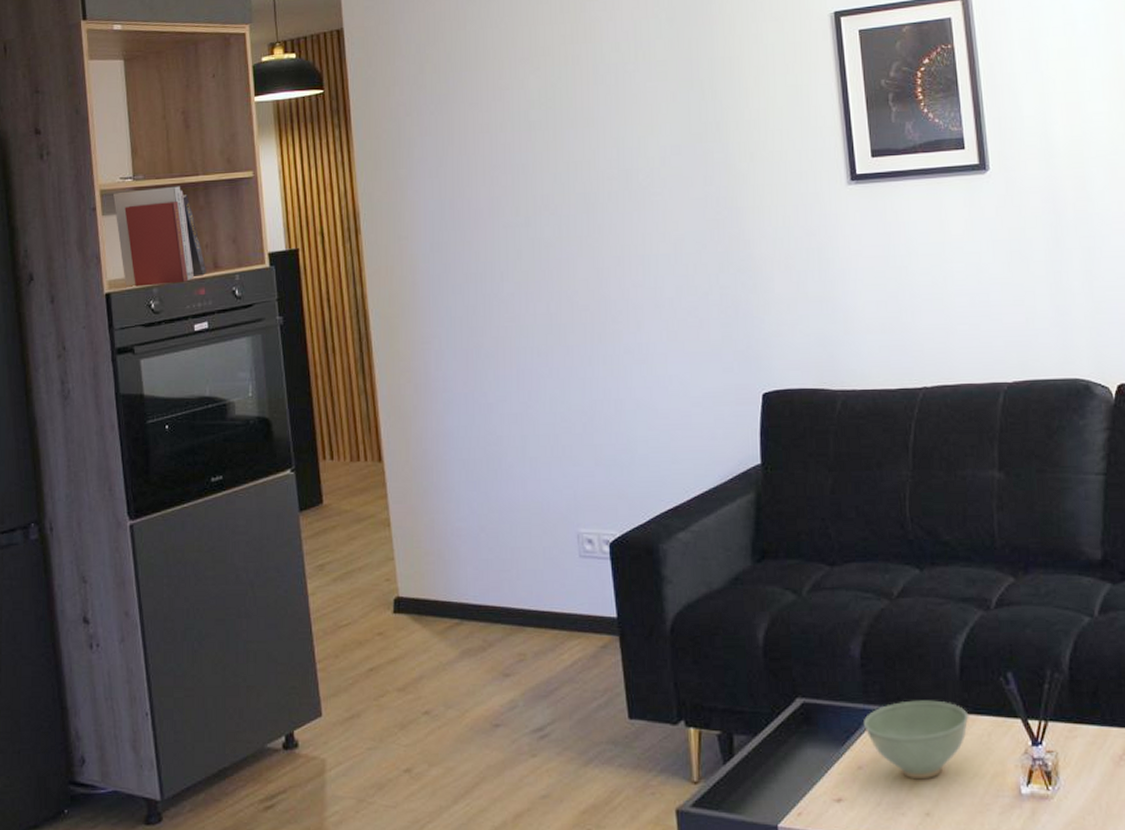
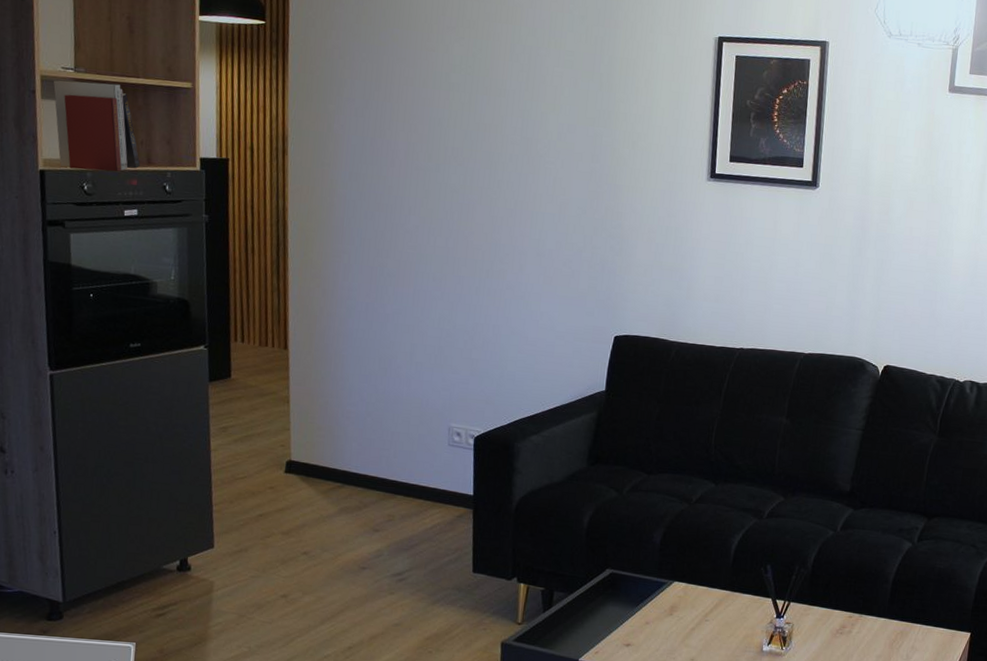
bowl: present [862,700,969,780] -> none [654,578,734,635]

